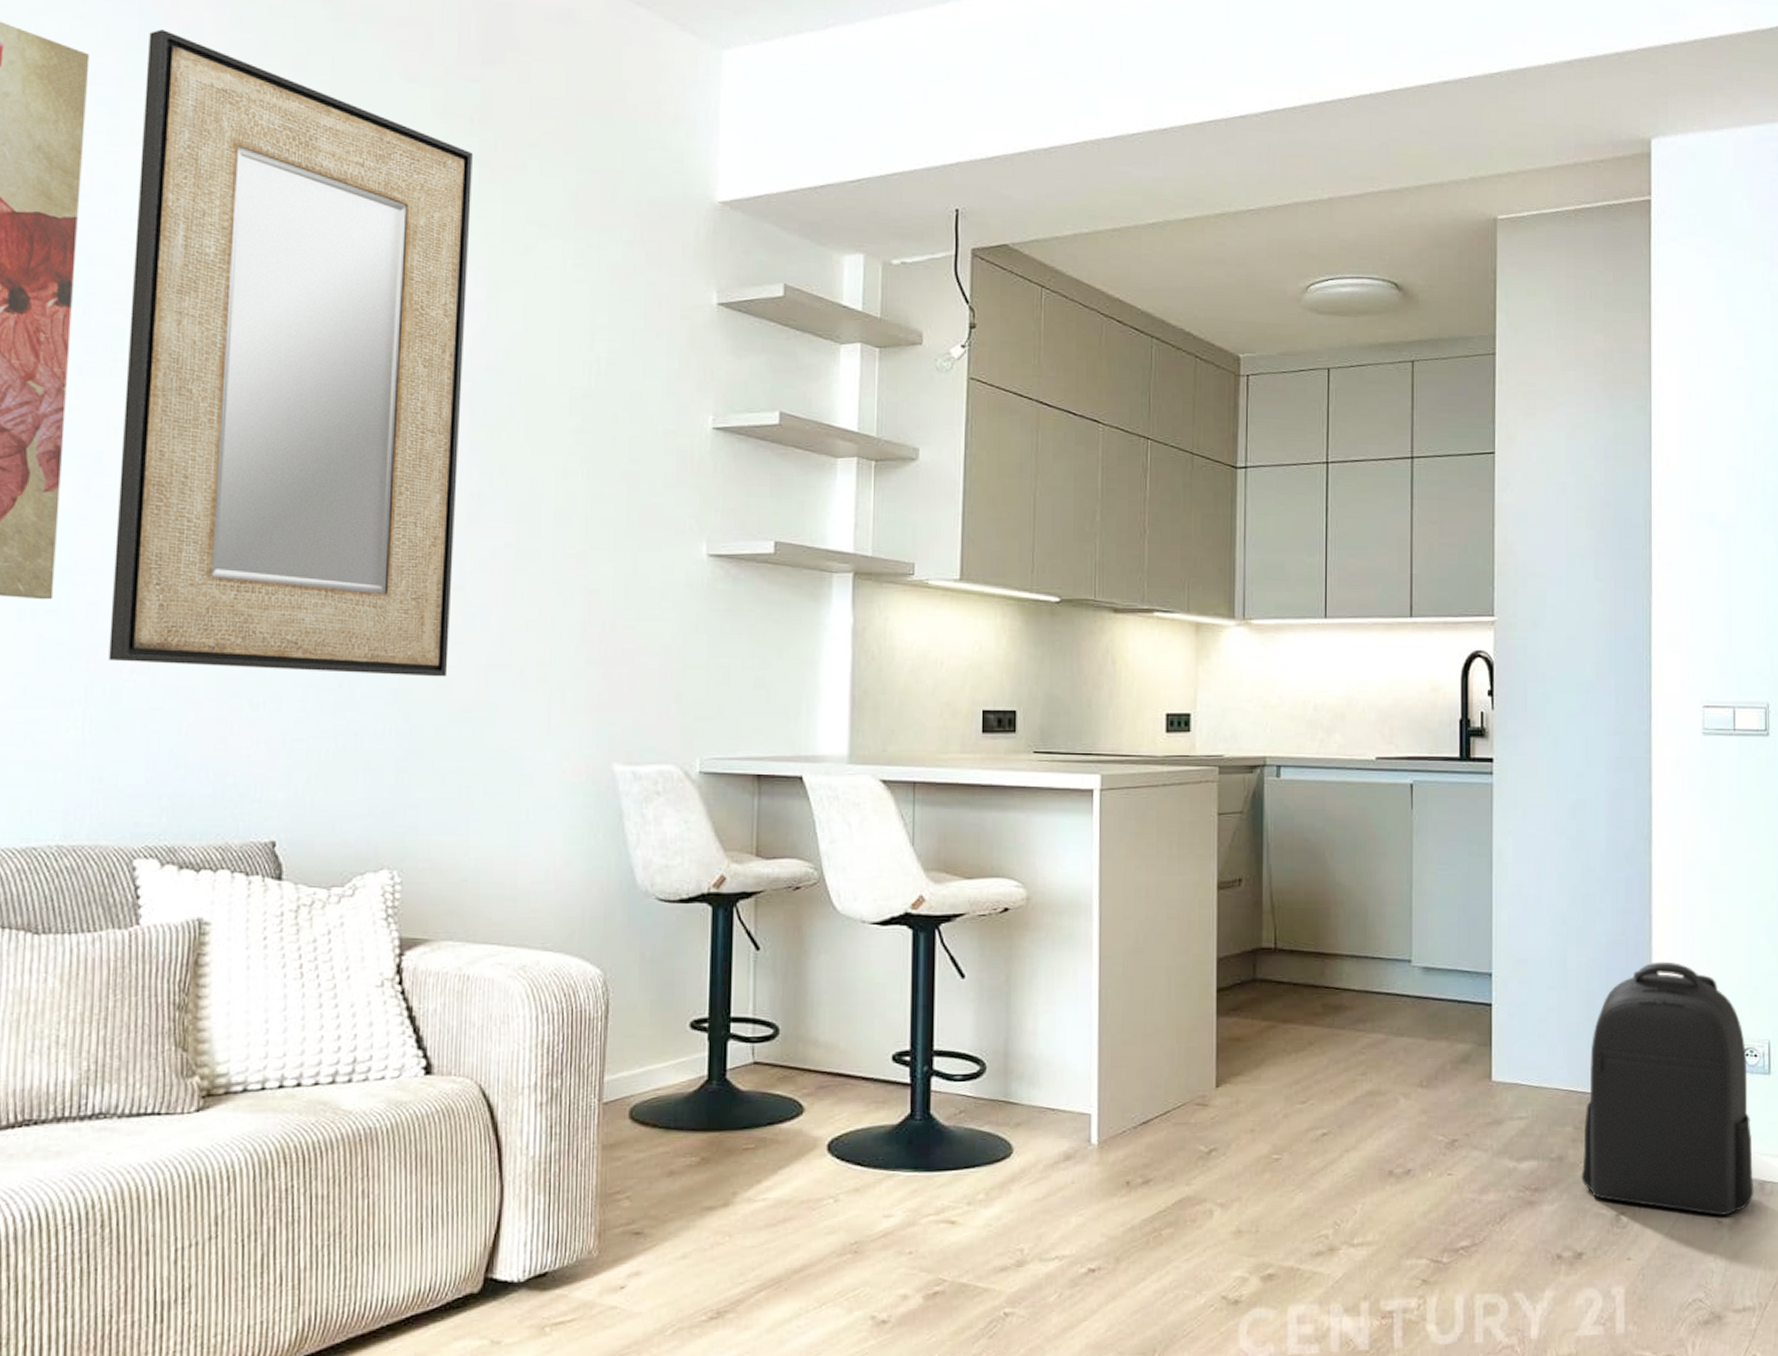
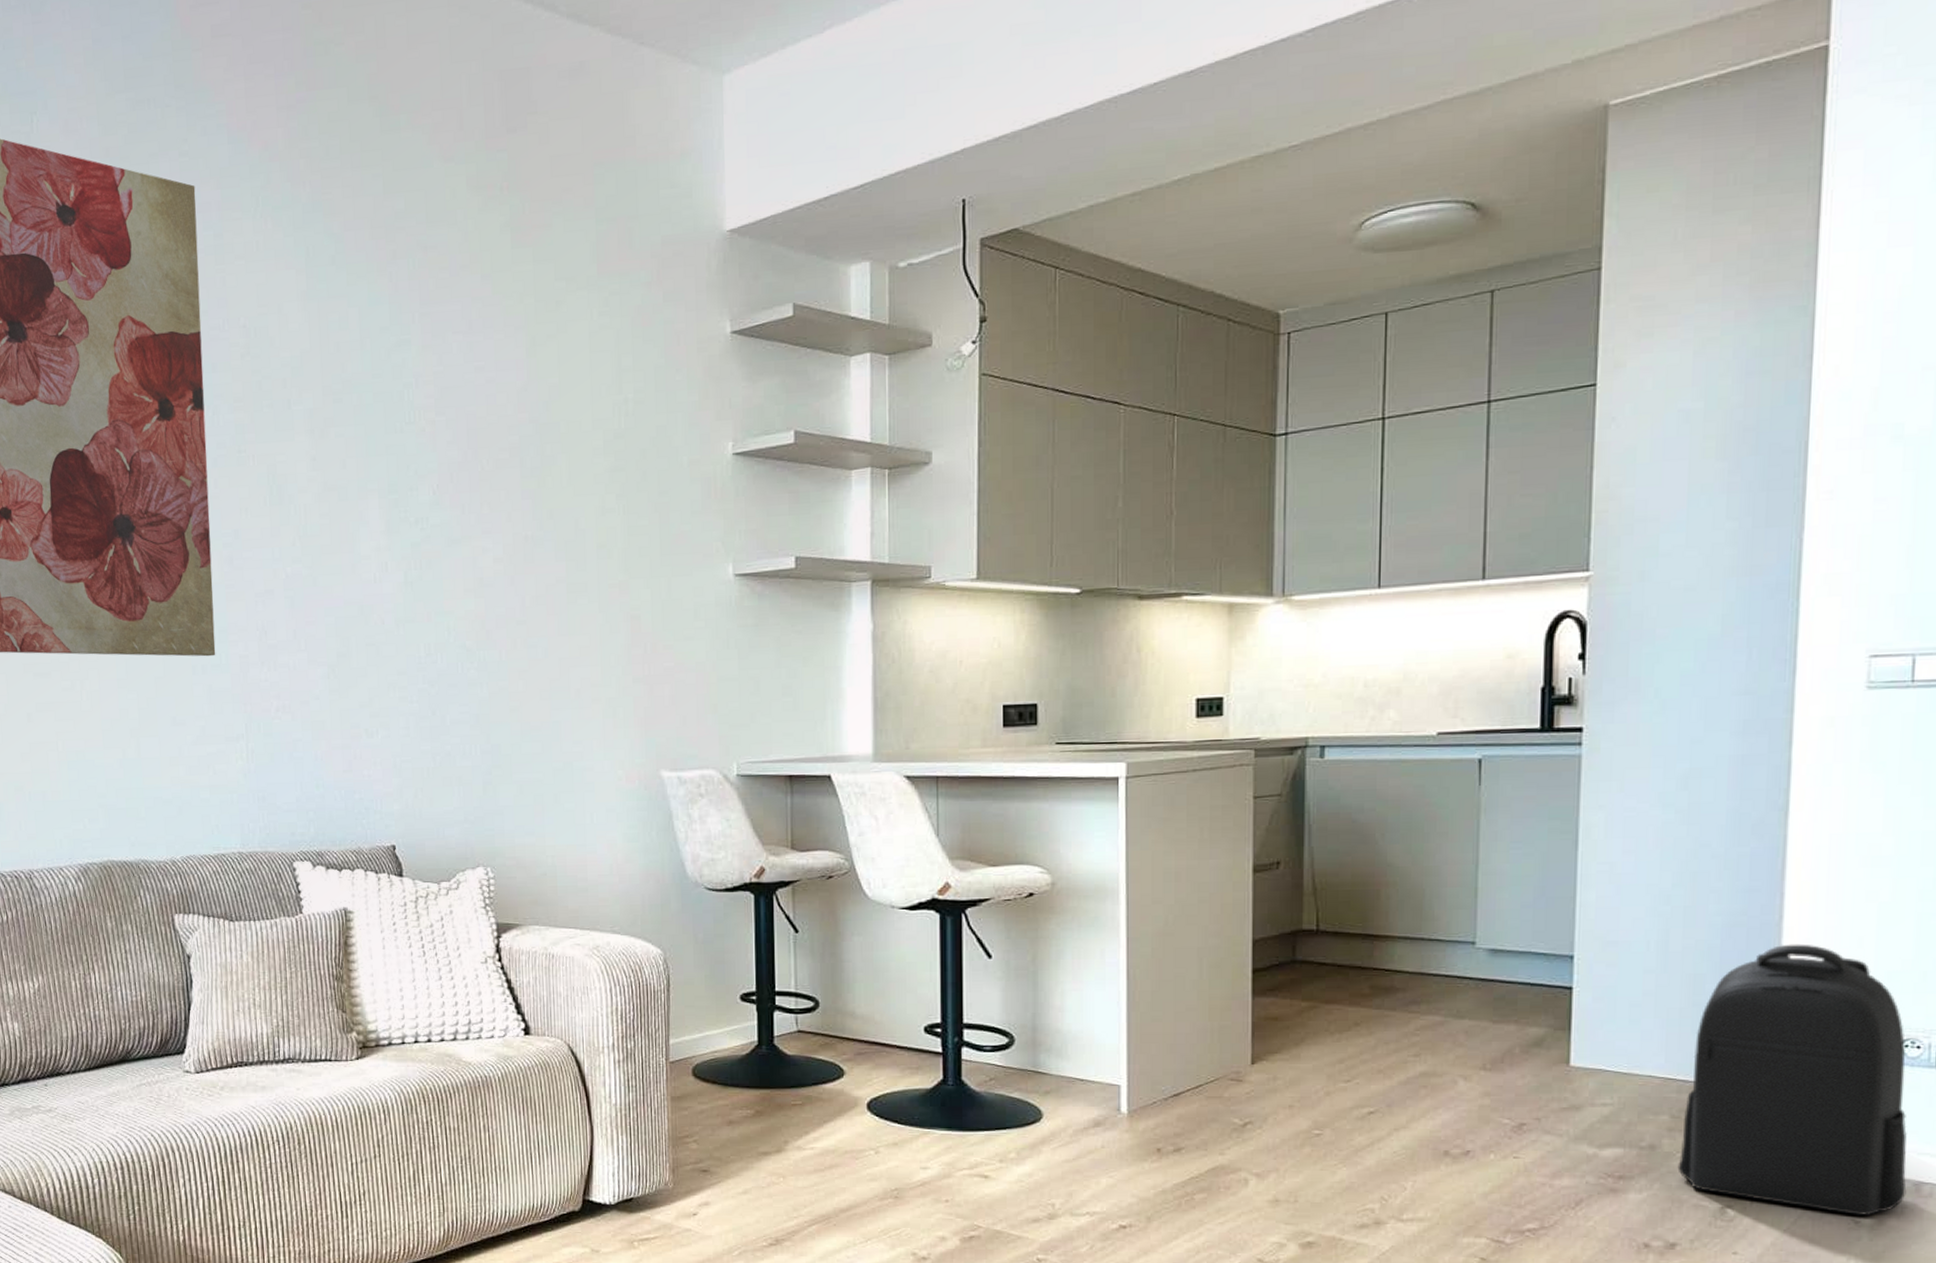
home mirror: present [109,29,473,677] -> none [237,152,518,703]

